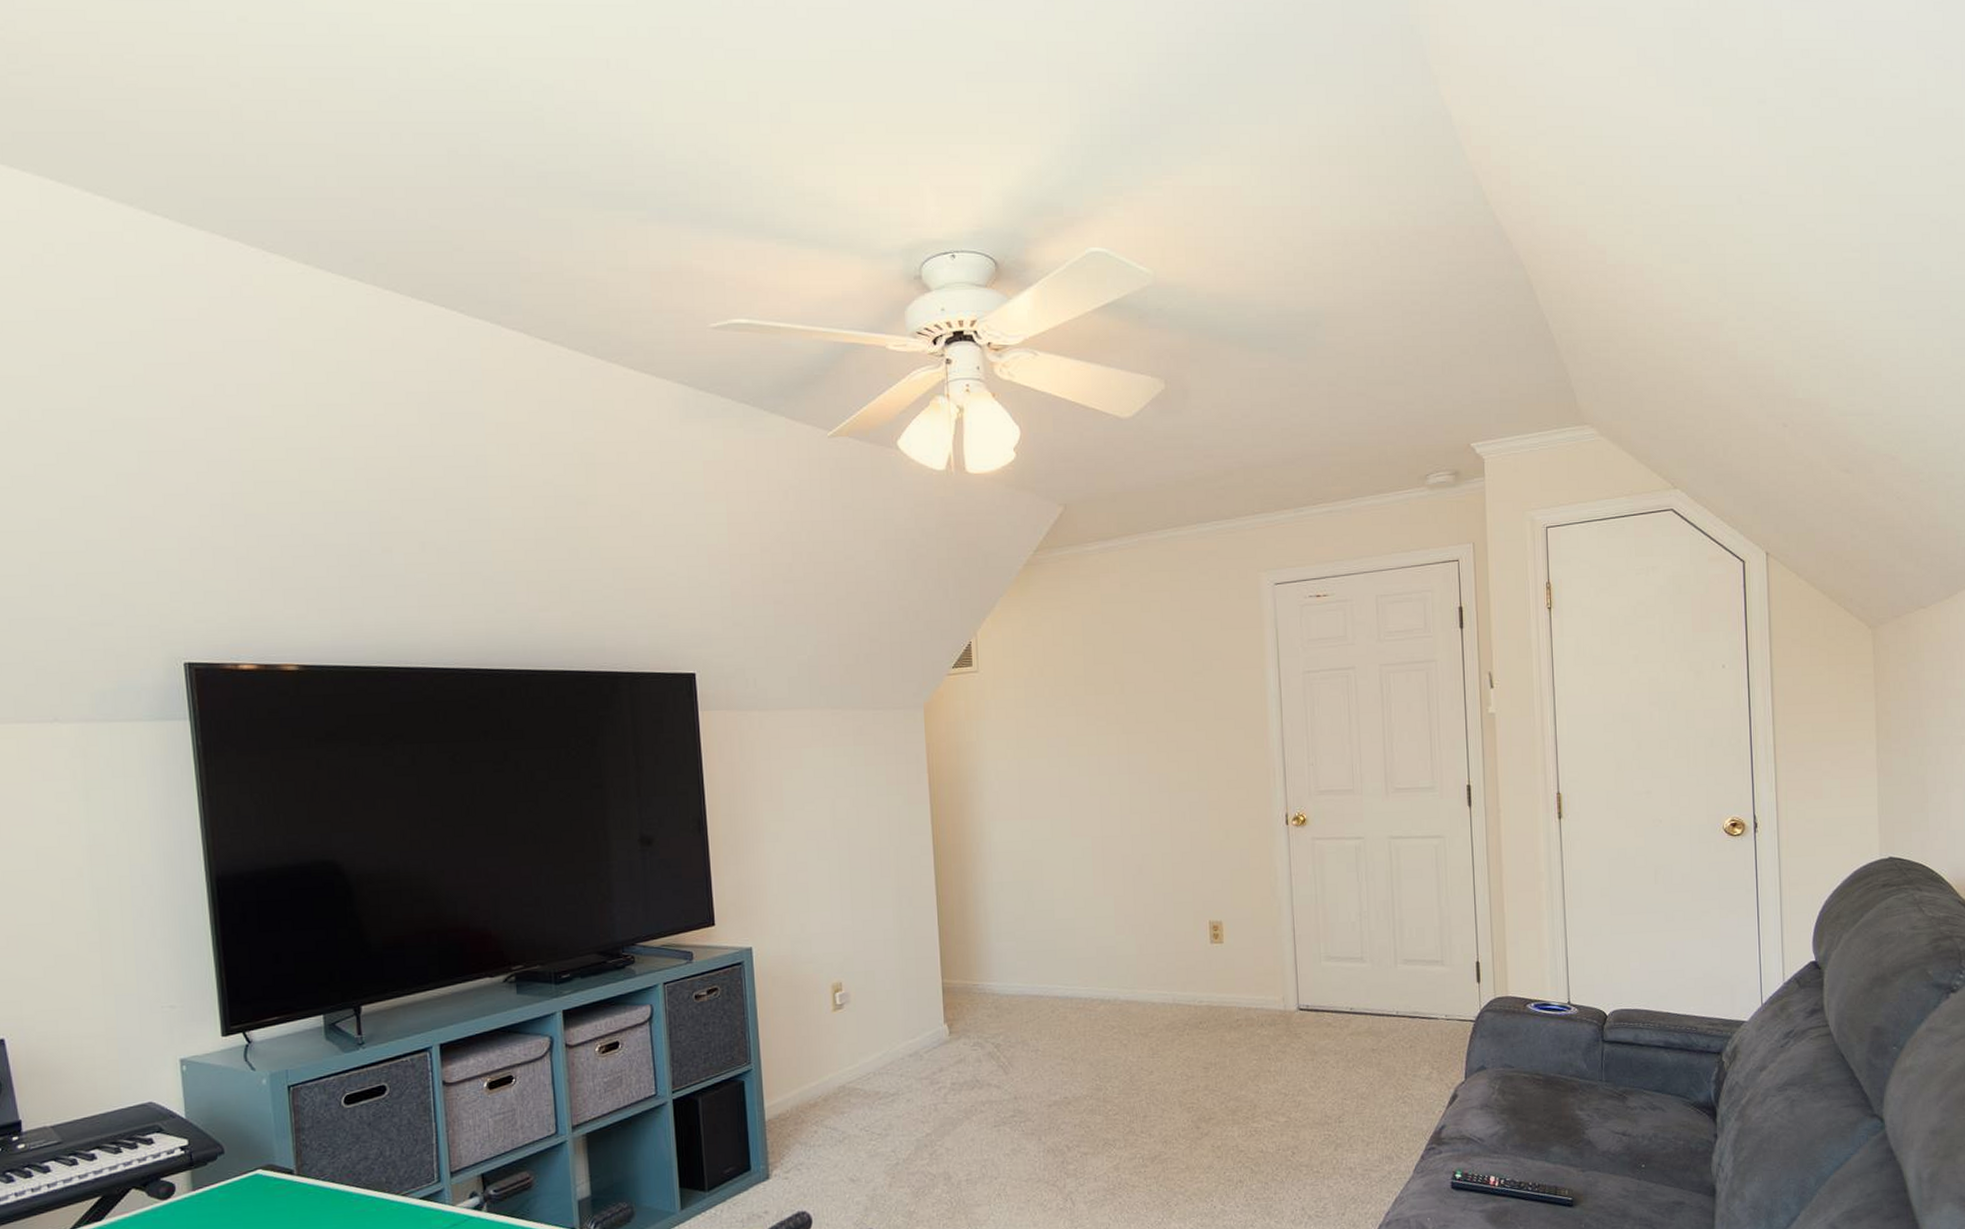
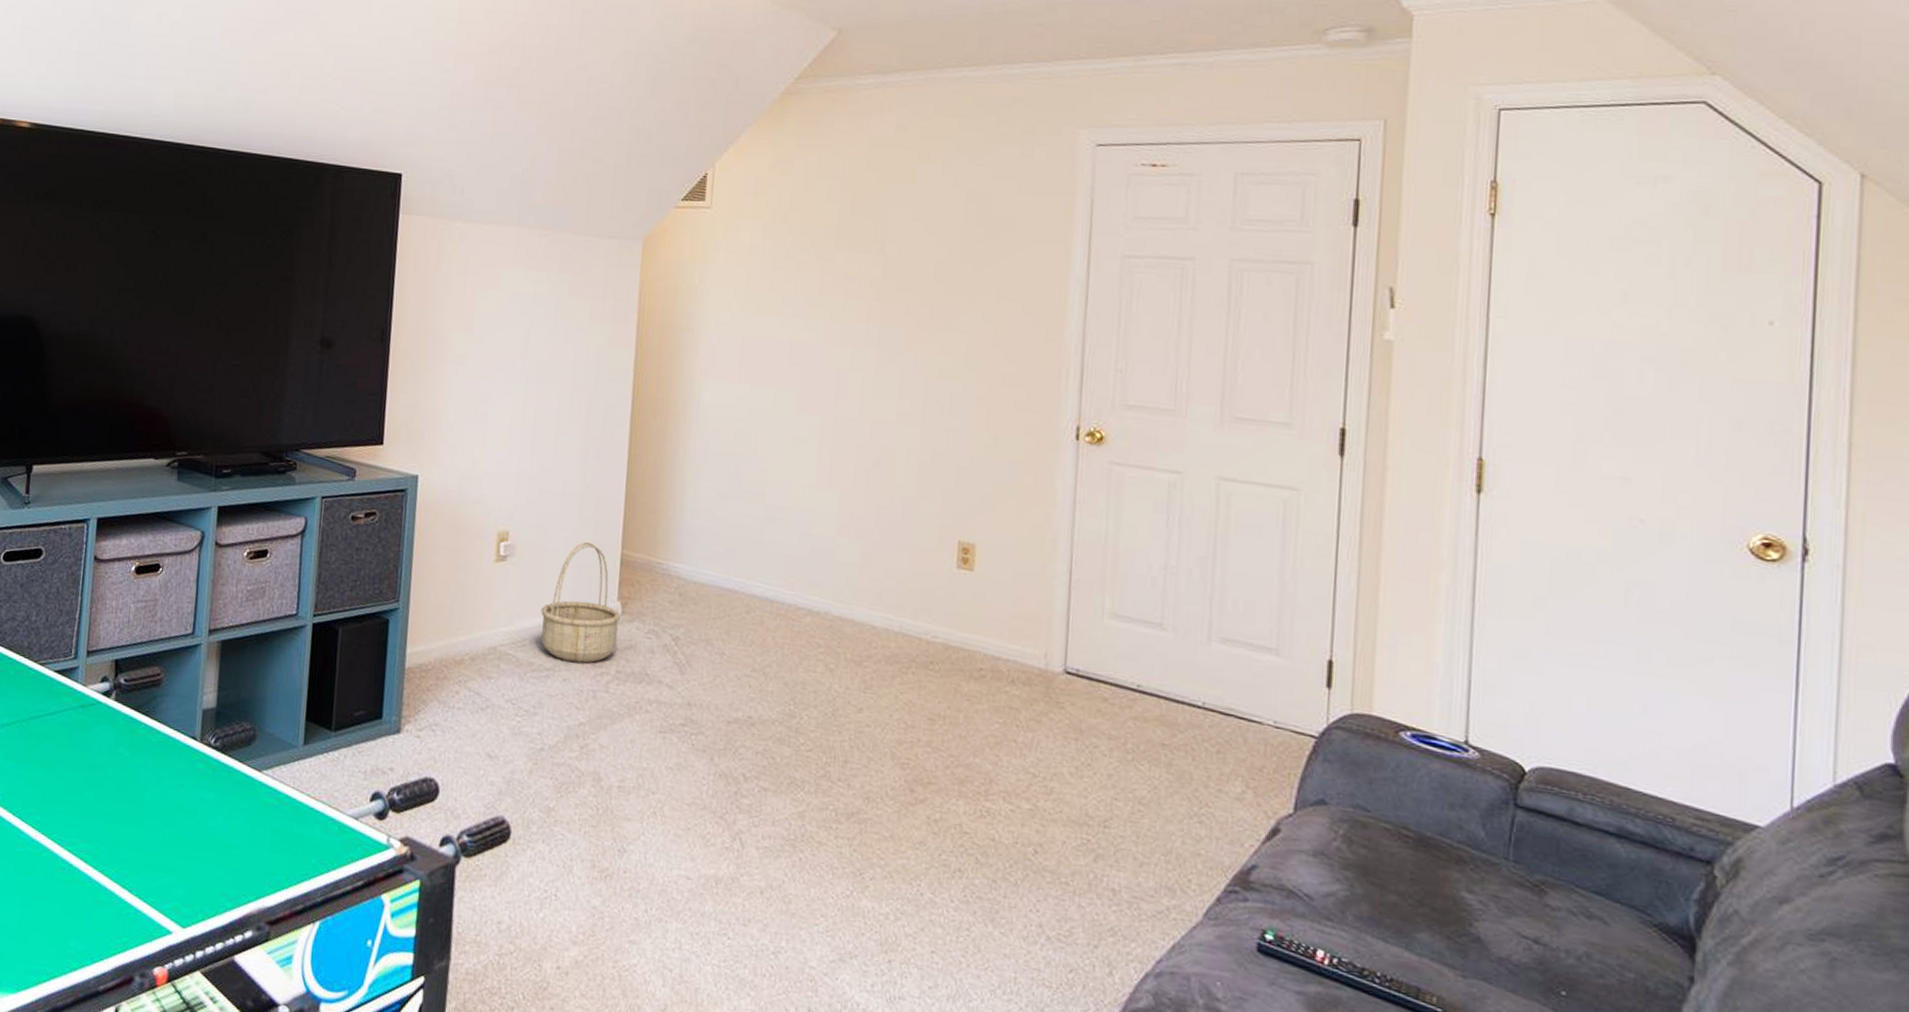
basket: none [880,978,950,1084] -> present [541,541,622,663]

